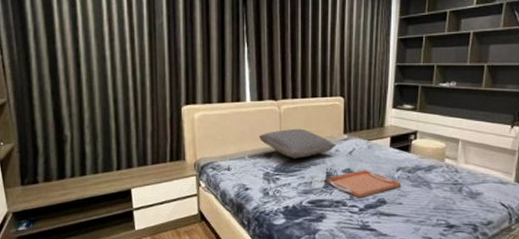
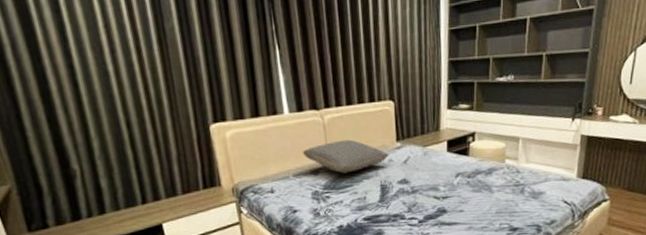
serving tray: present [325,170,402,198] -> none [380,179,462,209]

